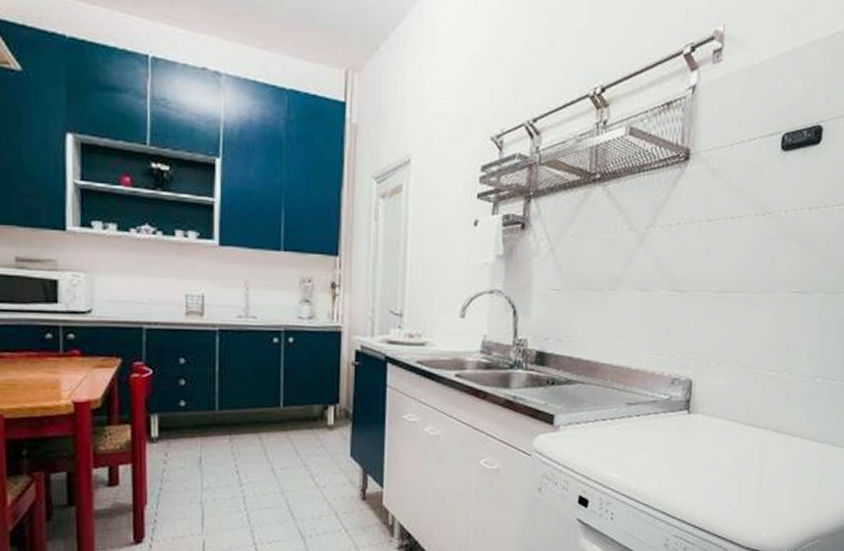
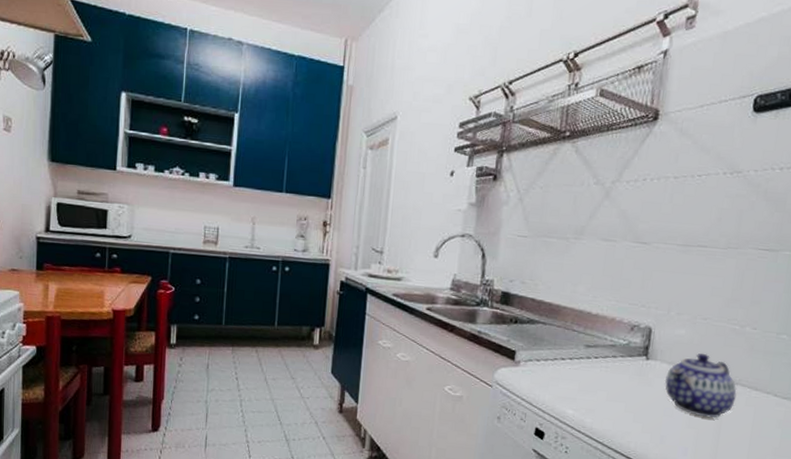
teapot: none [707,402,777,469] -> present [664,353,737,419]

